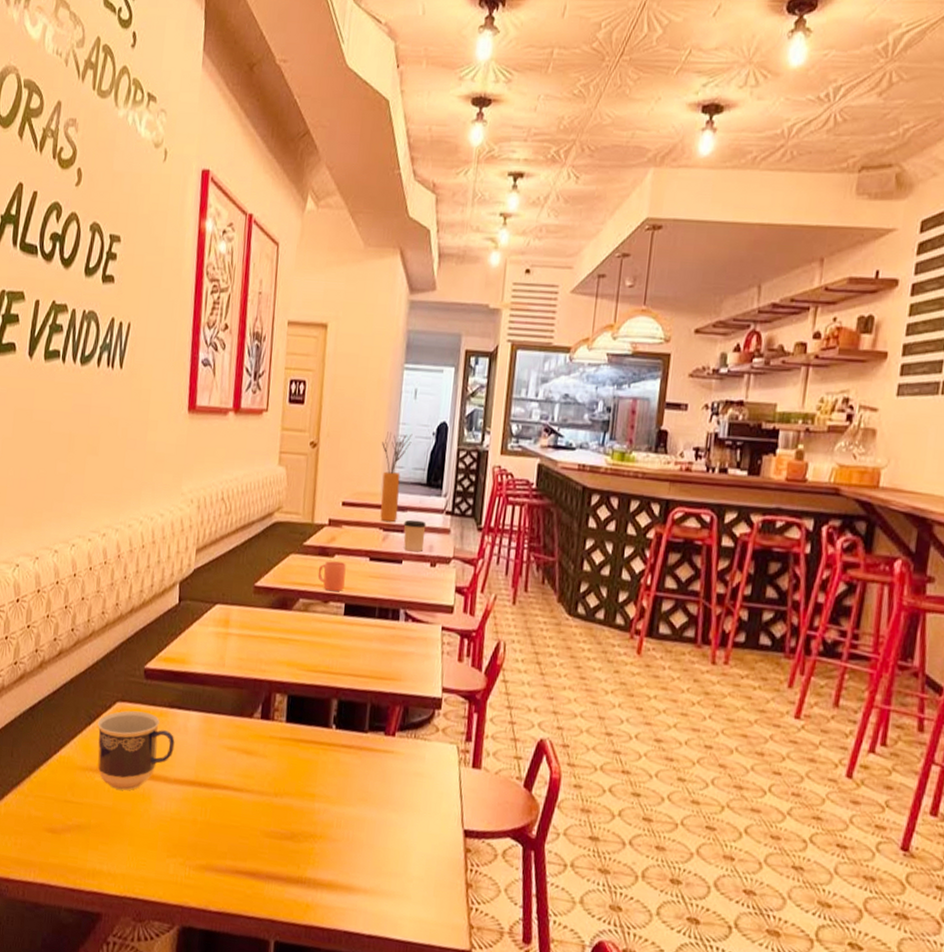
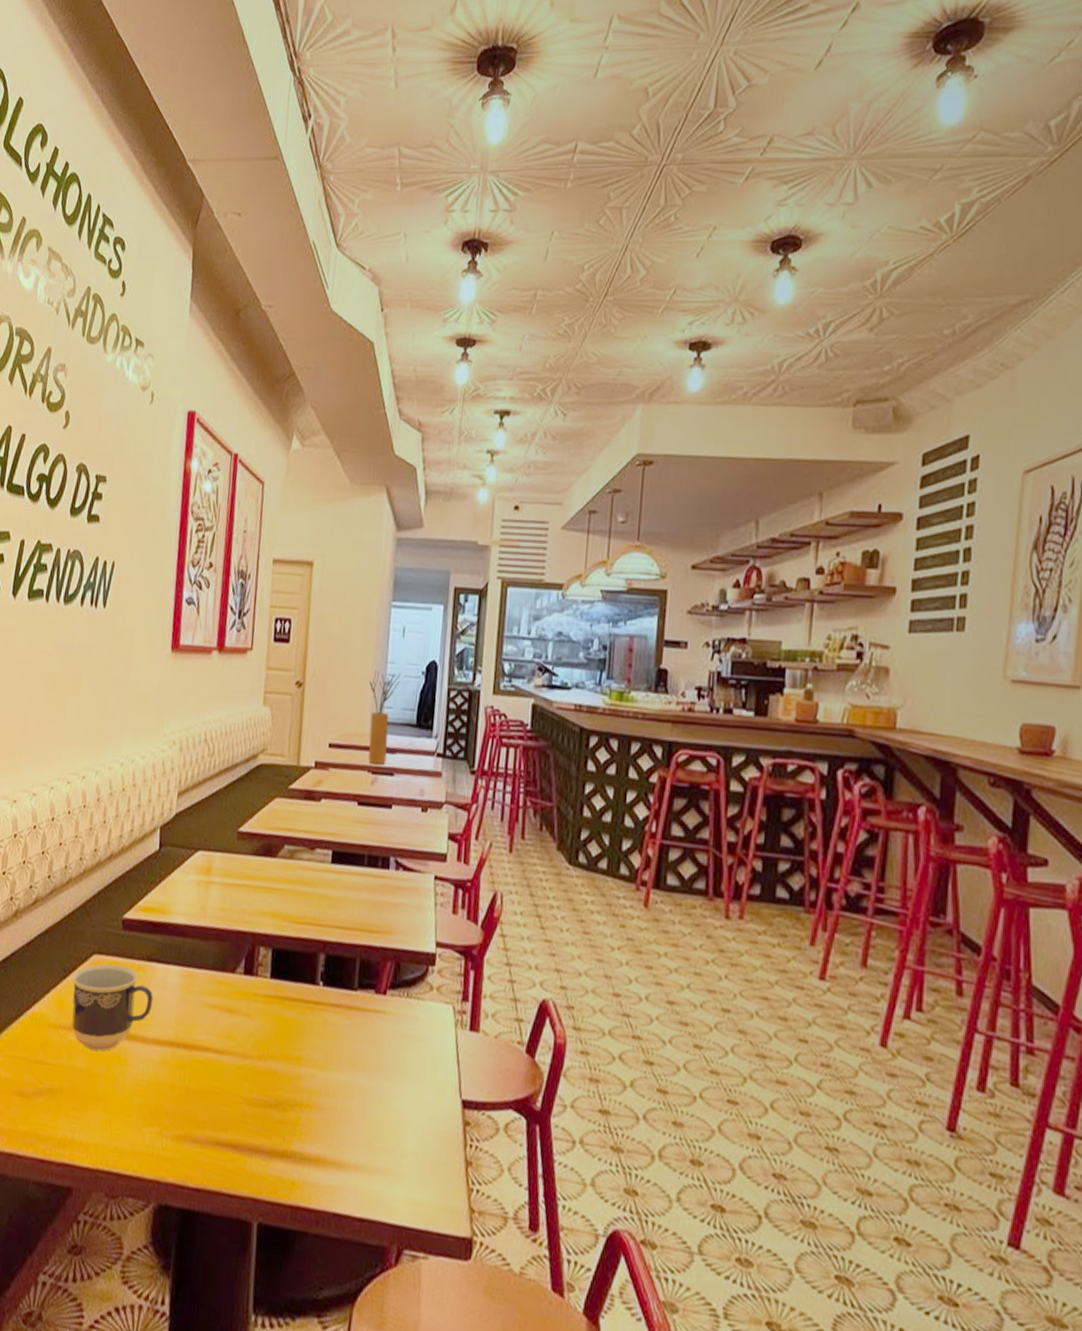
cup: present [317,561,346,592] -> none [303,805,333,838]
cup: present [403,519,426,553] -> none [393,762,417,797]

